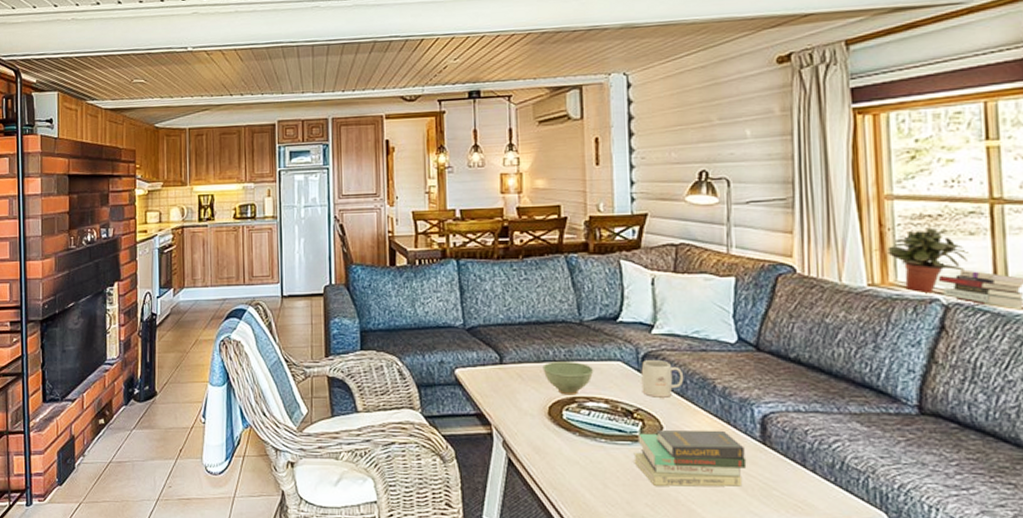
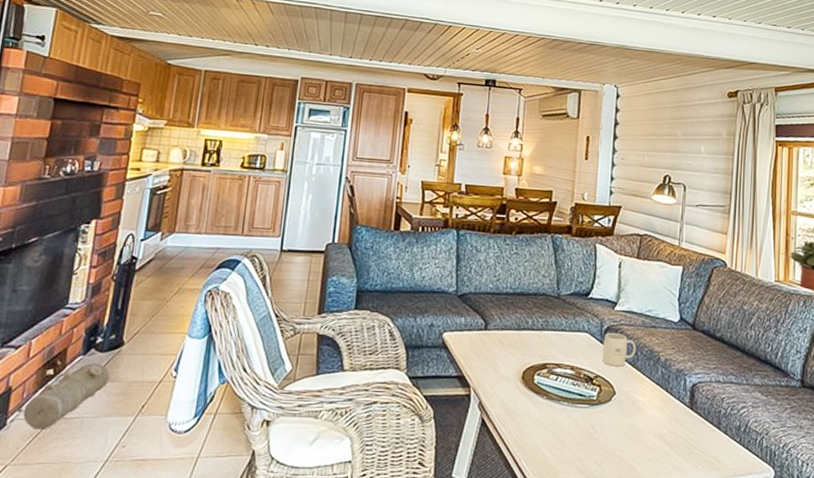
decorative log: none [86,412,150,472] -> present [23,363,110,430]
bowl: present [542,362,594,395] -> none [521,330,565,362]
books: present [633,429,747,487] -> none [589,395,677,446]

